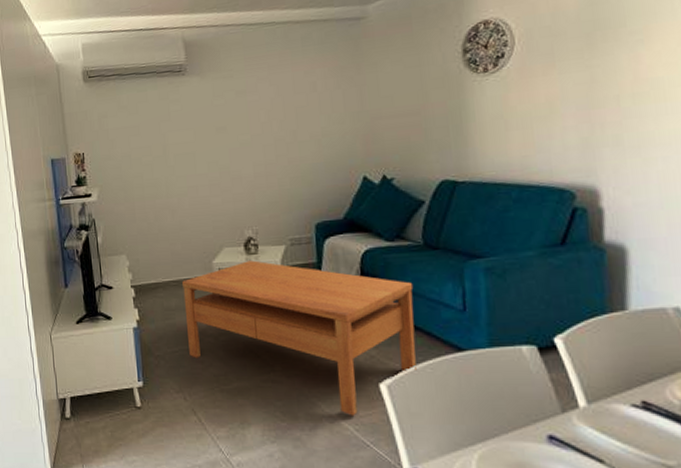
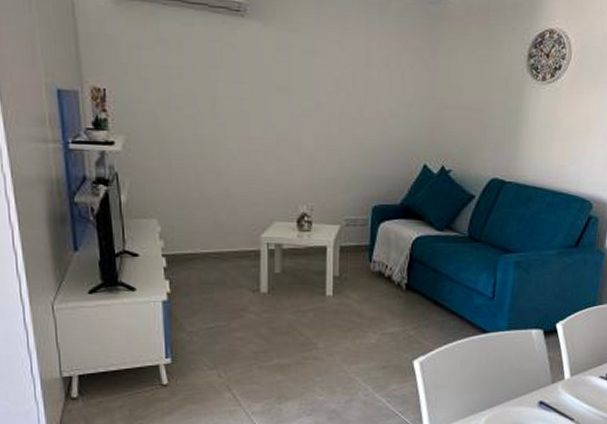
coffee table: present [182,260,417,416] -> none [225,238,454,390]

